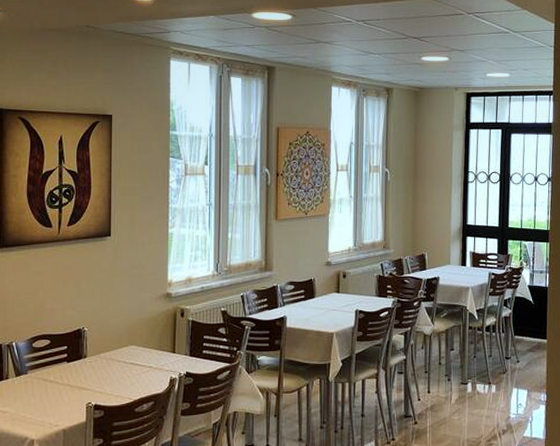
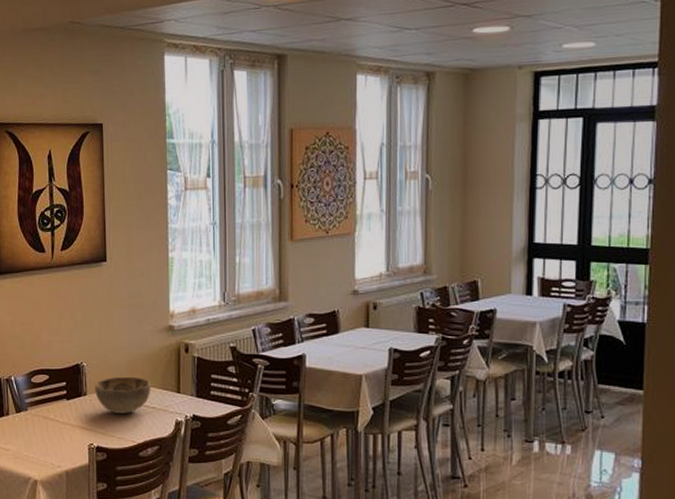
decorative bowl: none [95,339,148,374] -> present [95,376,151,414]

